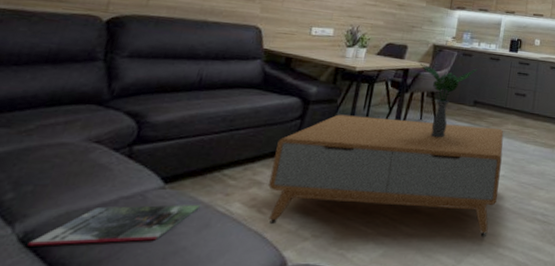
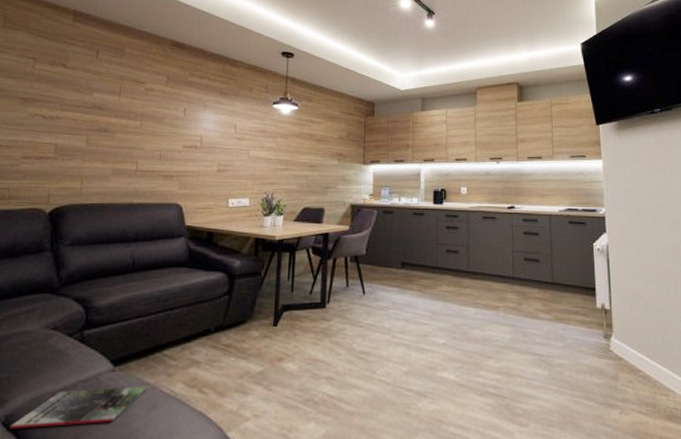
coffee table: present [268,62,504,238] -> none [206,225,441,415]

